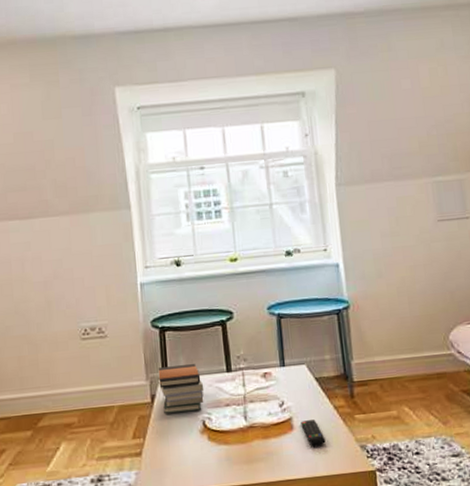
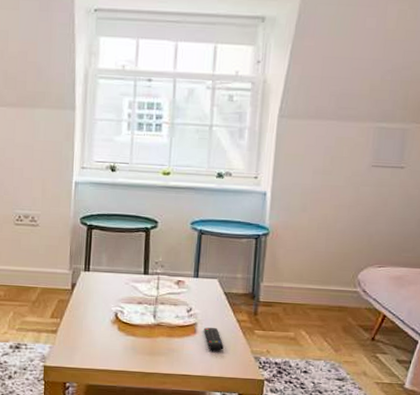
book stack: present [158,364,204,415] -> none [80,261,121,304]

